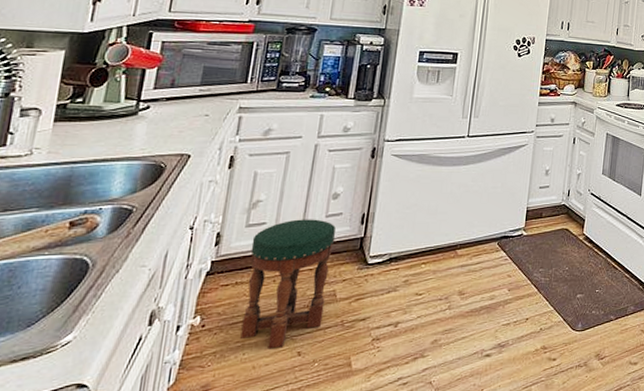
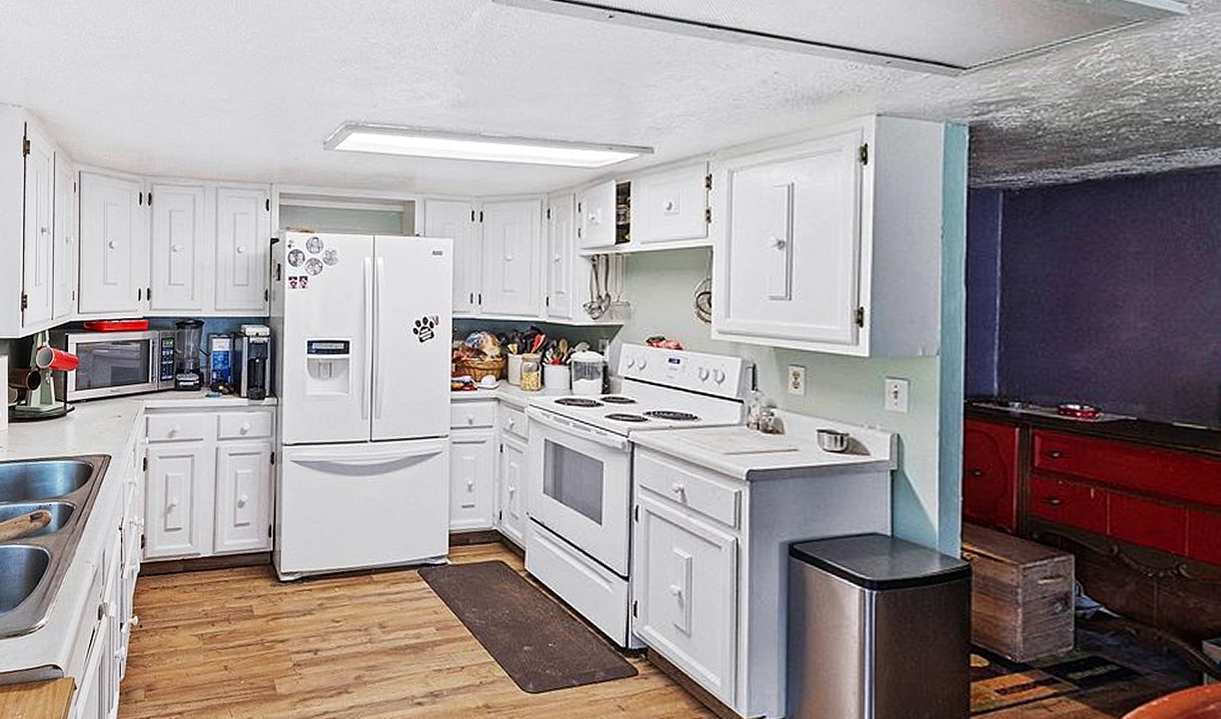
stool: present [240,219,336,349] -> none [171,526,246,659]

